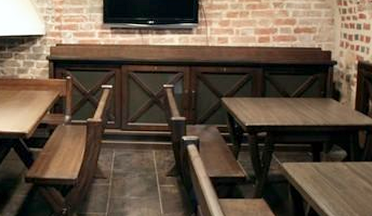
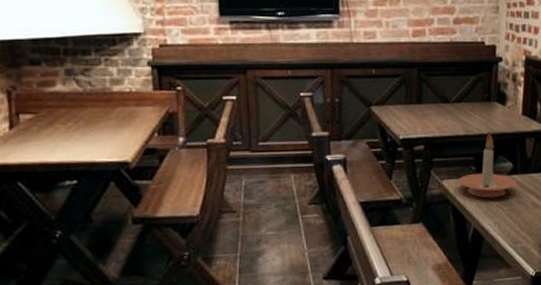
candle holder: none [296,124,350,181] -> present [458,132,516,198]

